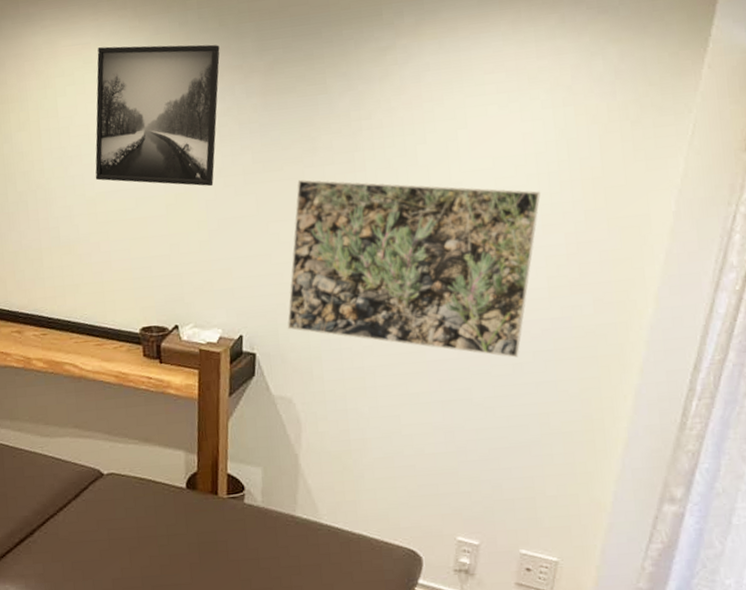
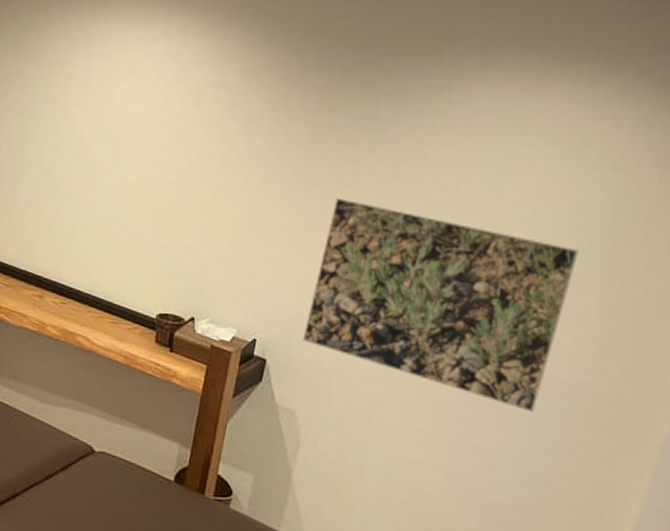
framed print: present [95,44,220,187] -> none [140,43,281,190]

